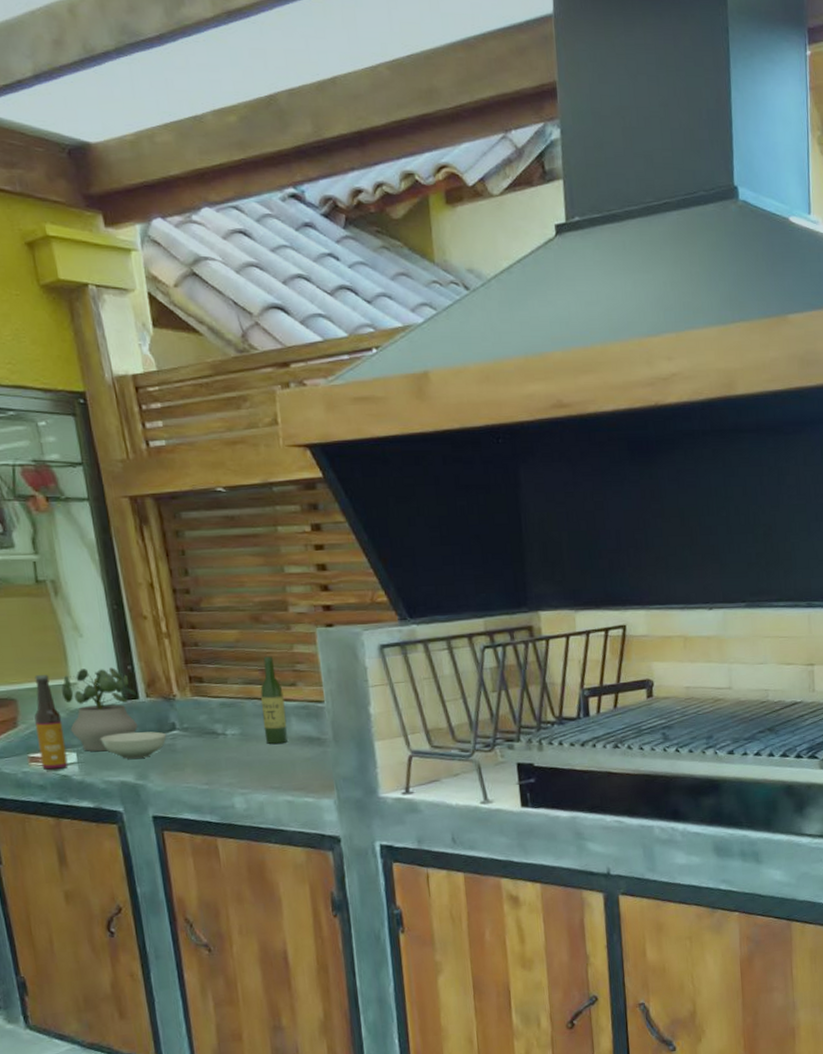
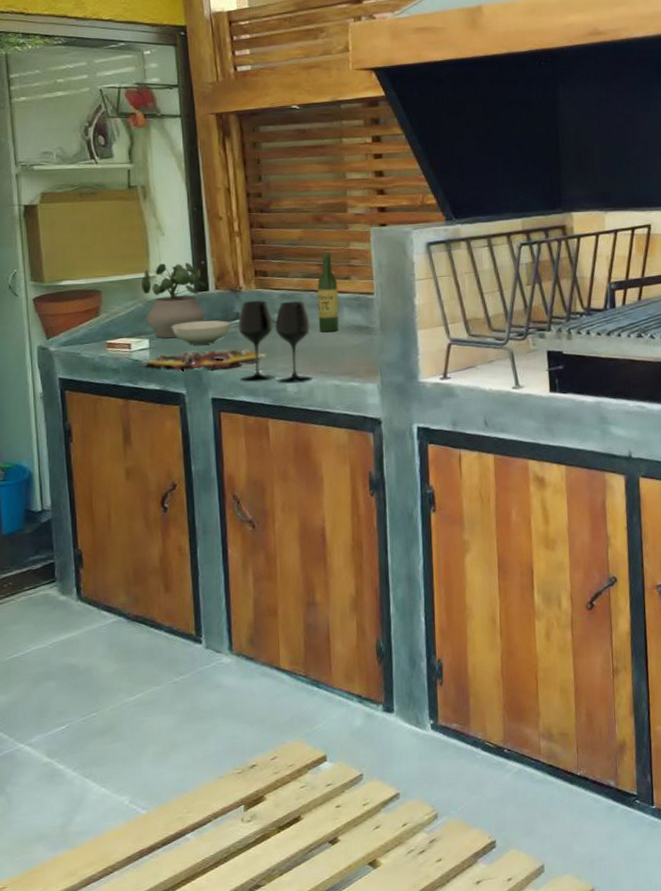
beer bottle: present [34,675,69,771] -> none [115,269,141,356]
platter: none [66,762,209,788] -> present [138,348,266,372]
wine glass: none [174,708,263,801] -> present [238,299,313,385]

